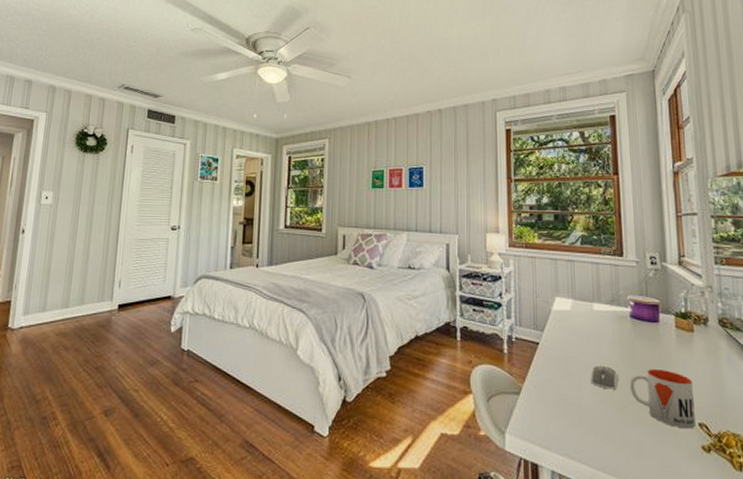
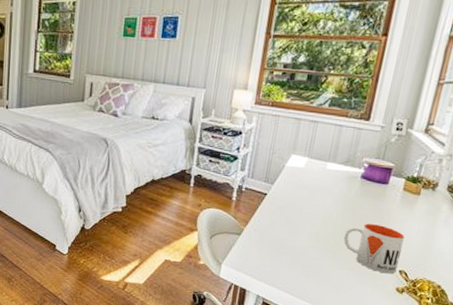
computer mouse: present [590,365,620,390] -> none [308,216,337,238]

